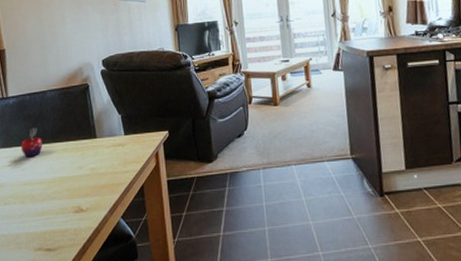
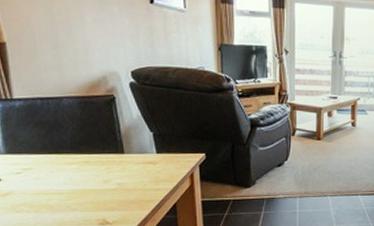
mug: present [21,127,43,158] -> none [32,136,60,167]

